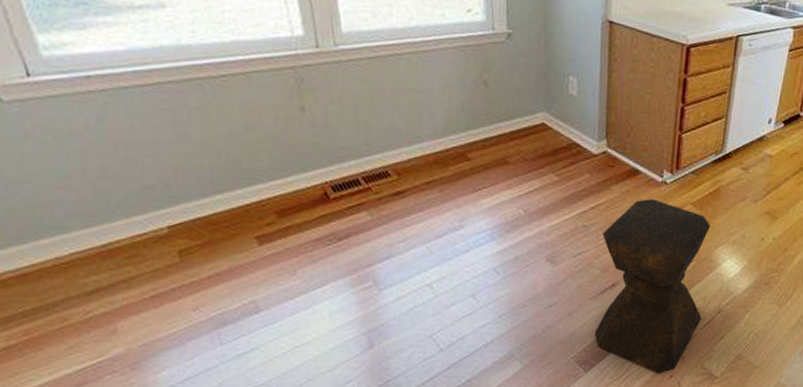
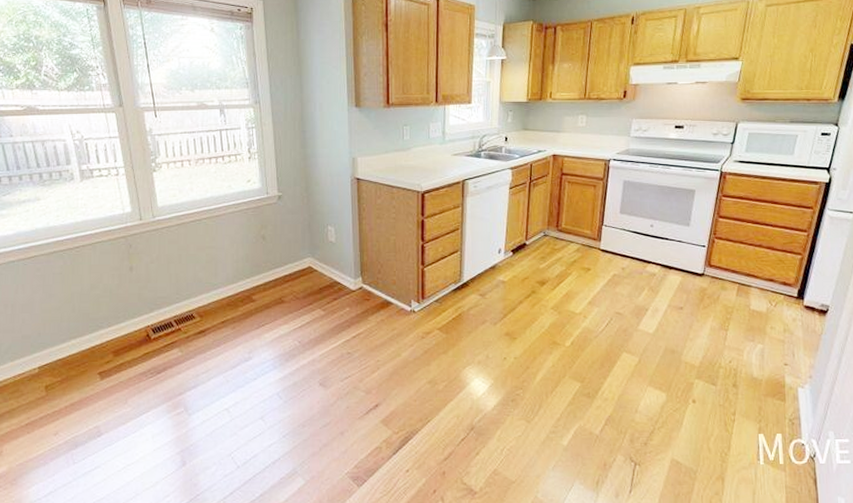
stool: present [594,199,710,375] -> none [363,327,457,490]

